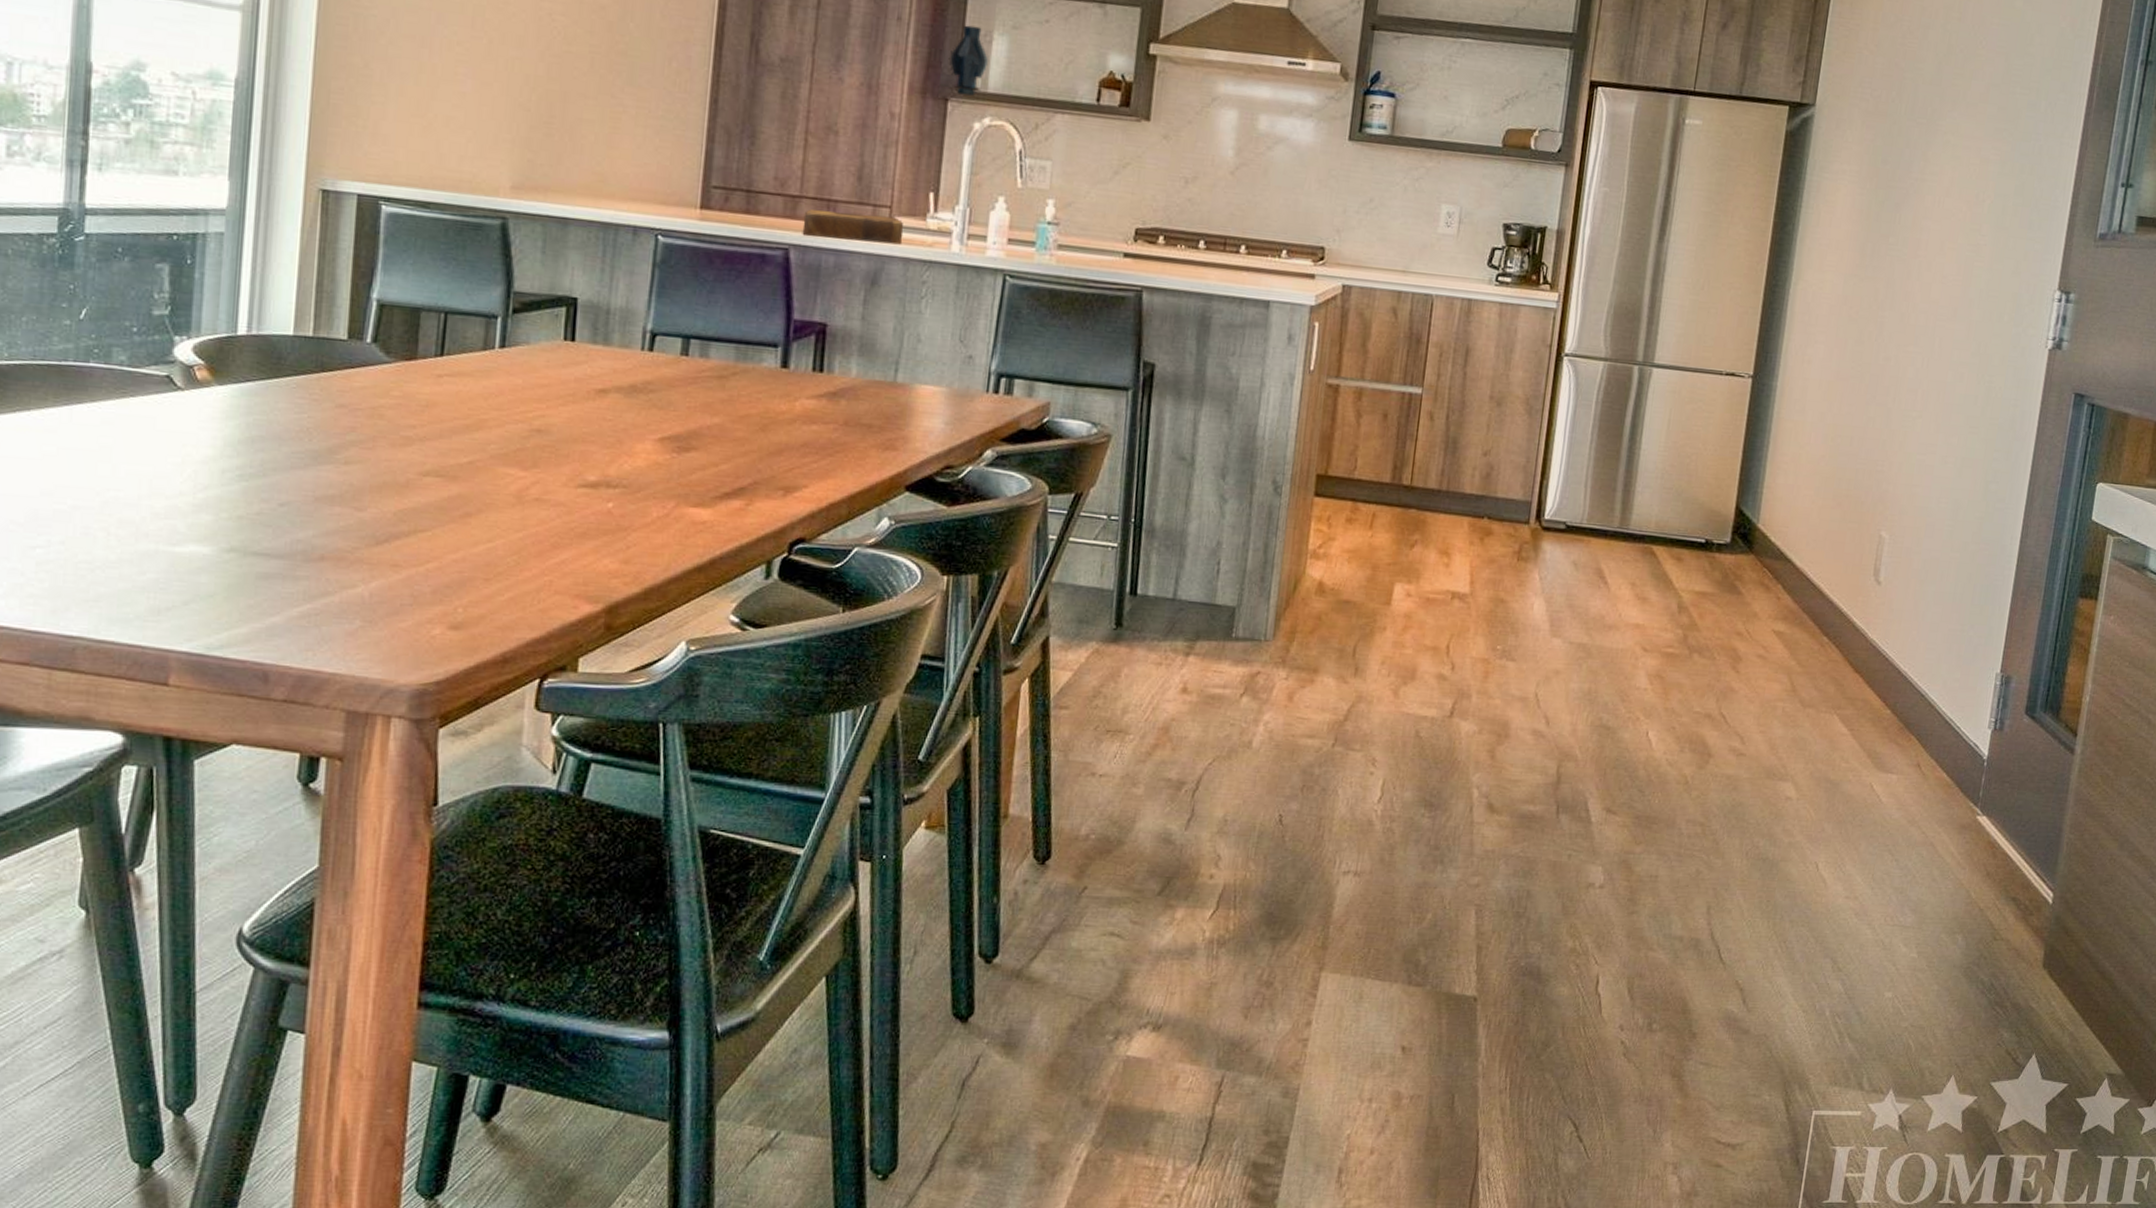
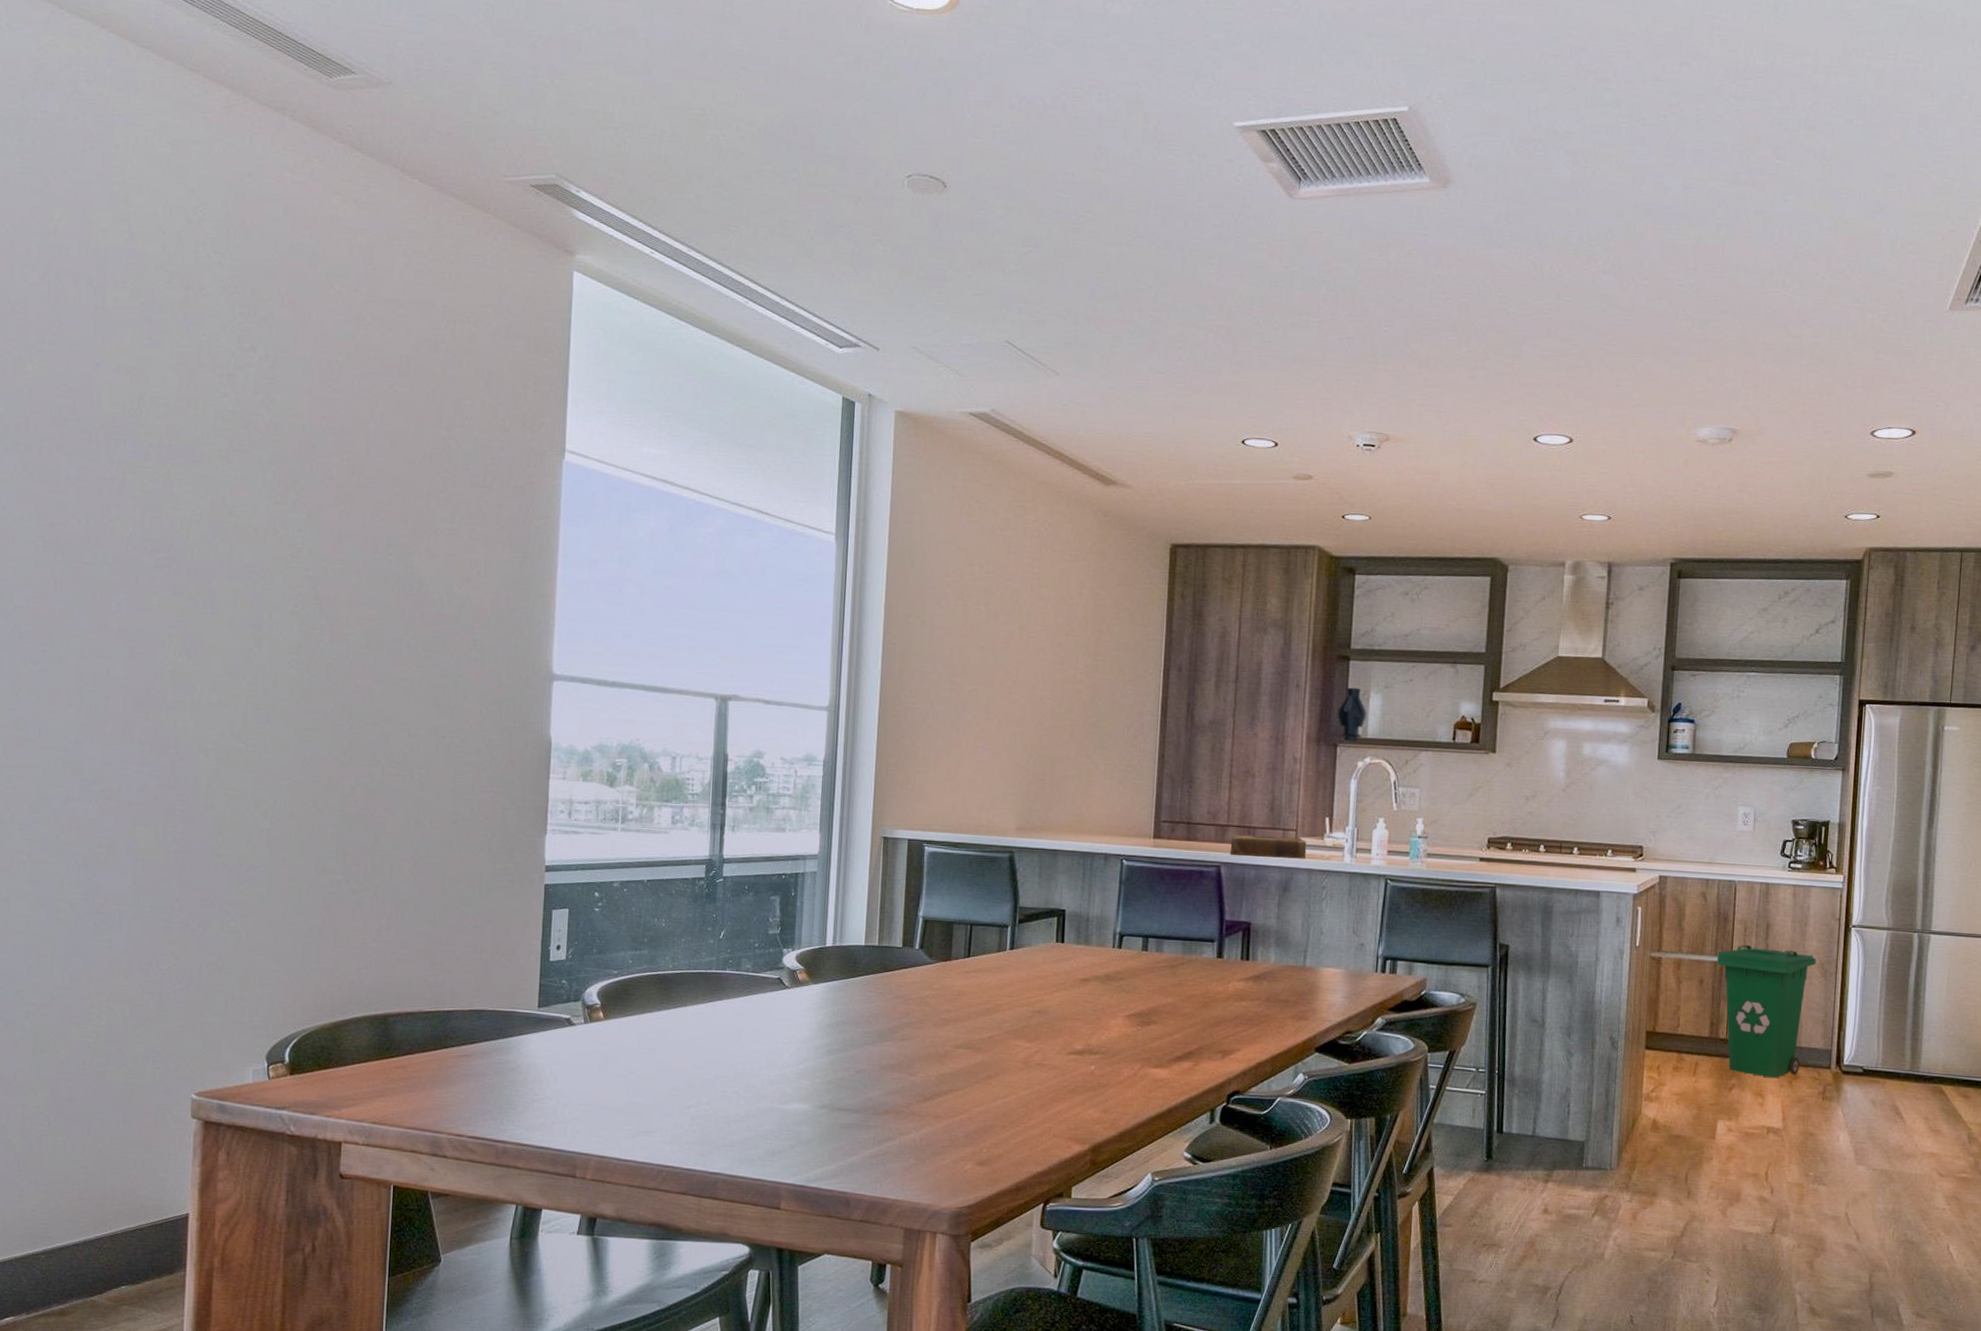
recycling bin: none [1405,373,1521,534] -> present [1717,945,1816,1078]

